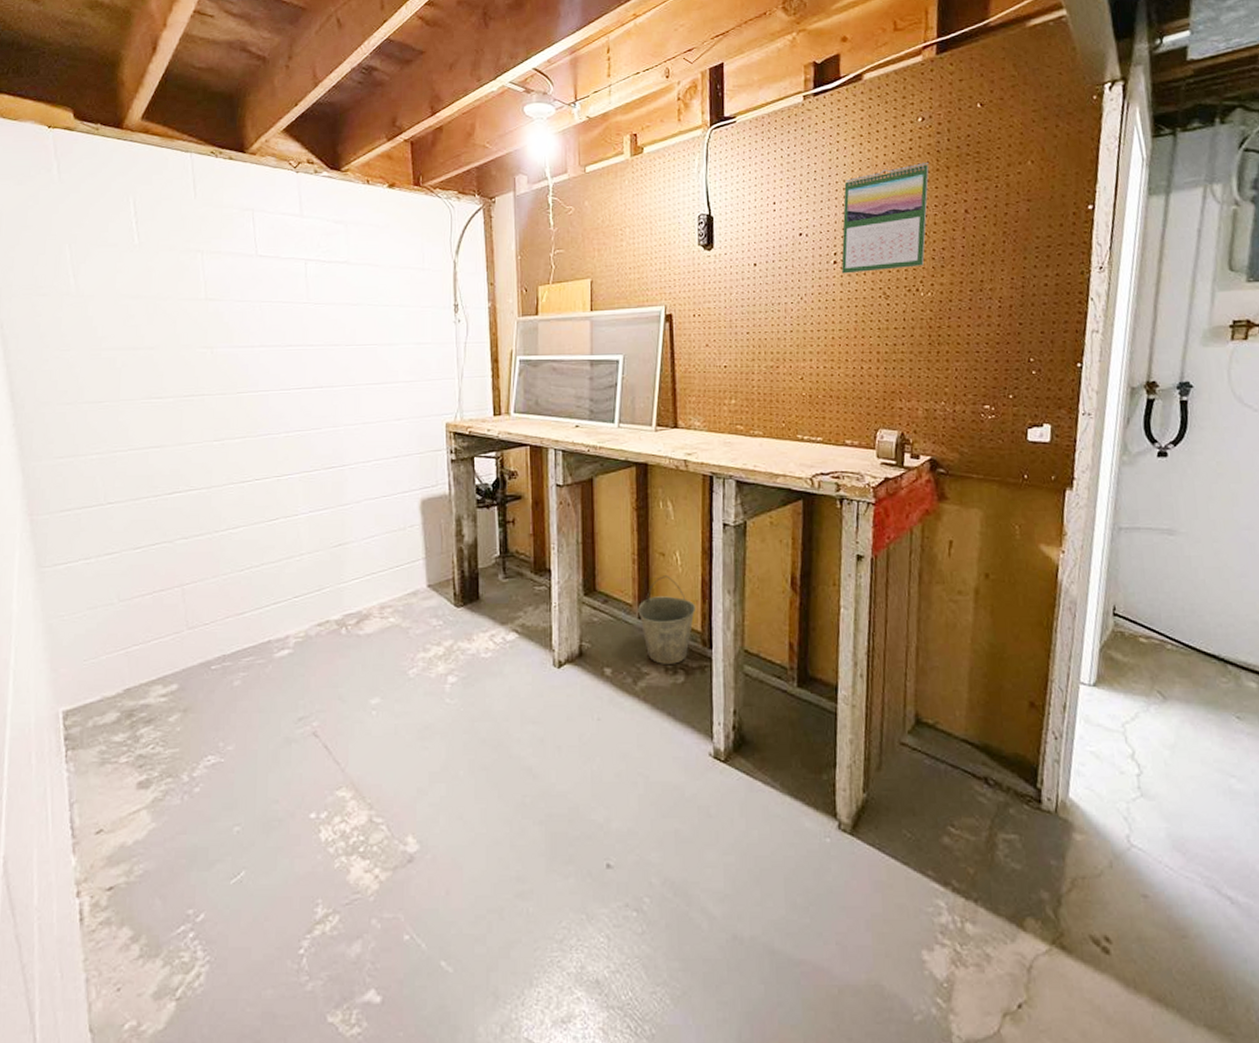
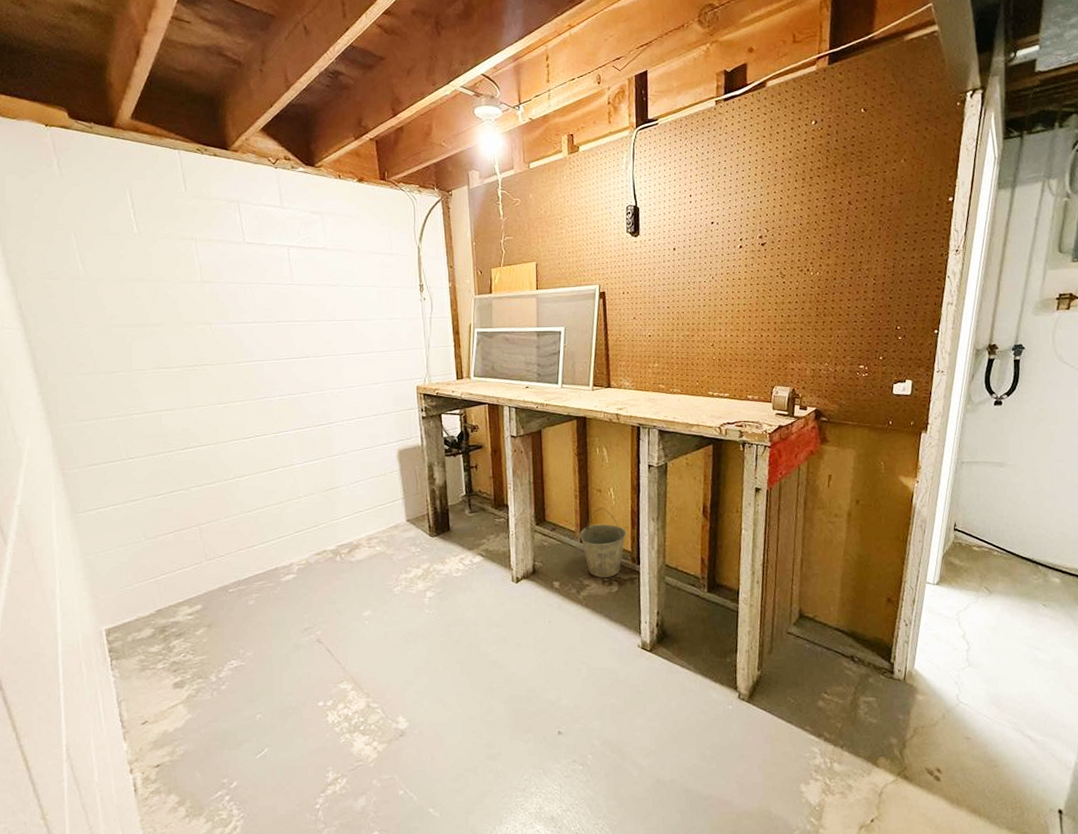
calendar: present [841,163,929,274] -> none [746,161,820,257]

